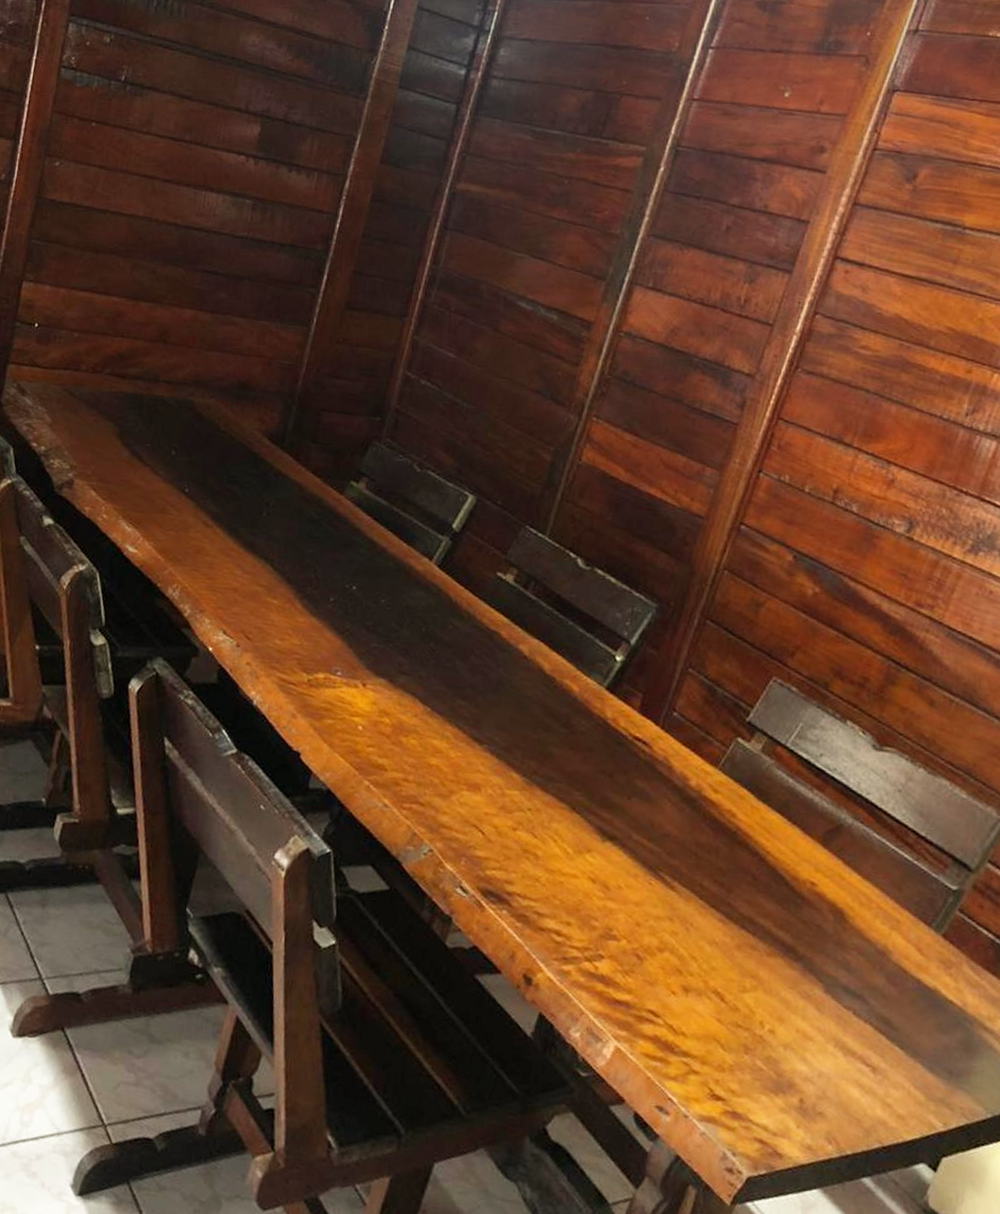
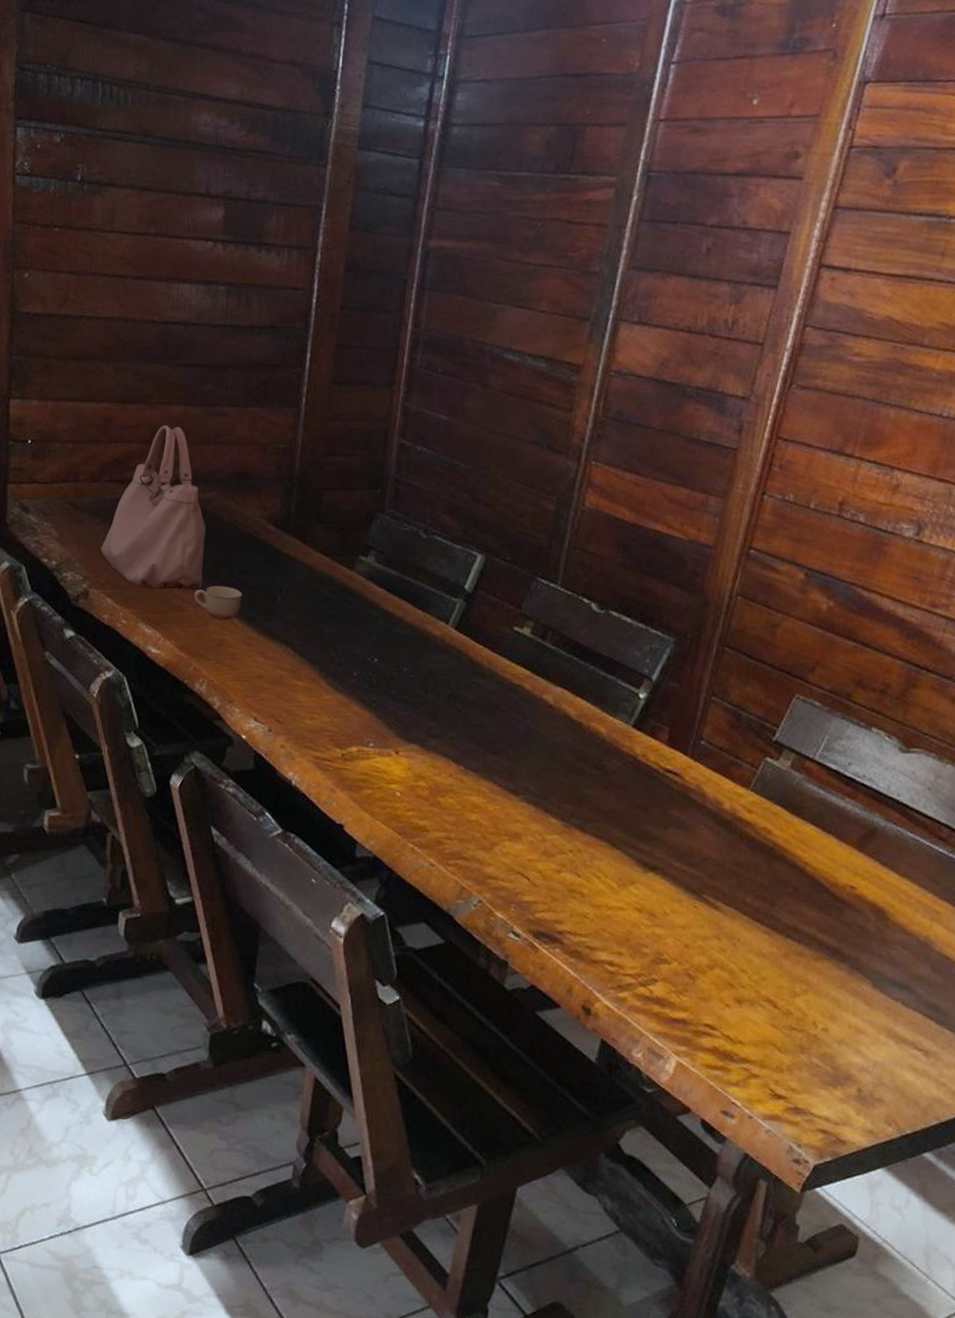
handbag: none [92,326,201,494] -> present [101,425,206,590]
cup: none [178,491,228,528] -> present [193,585,242,620]

